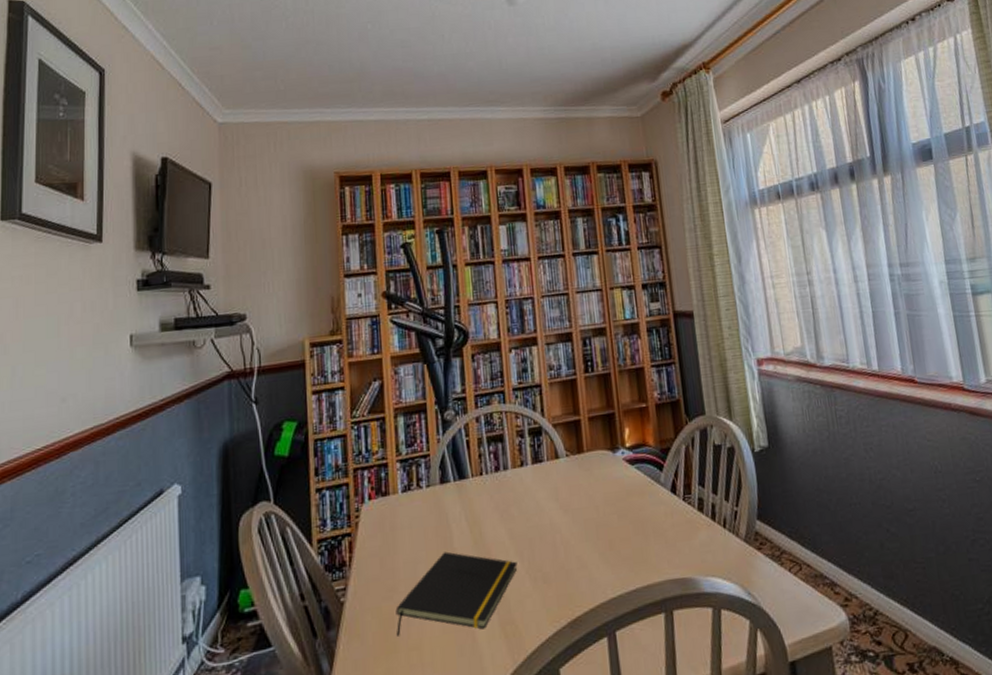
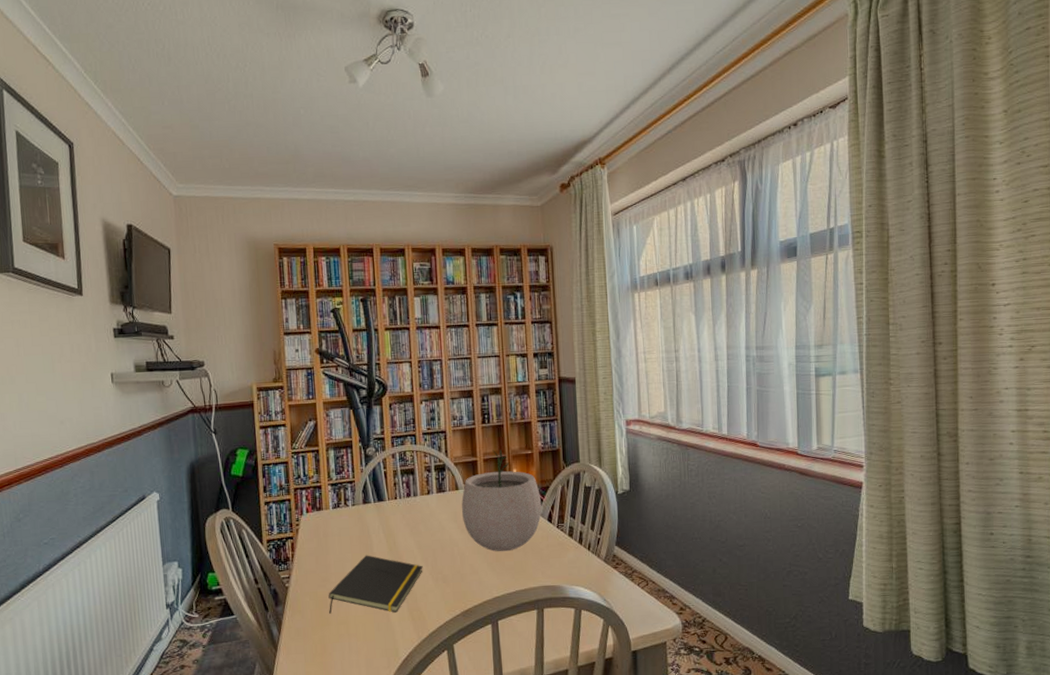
plant pot: none [563,404,663,537] -> present [461,449,542,552]

